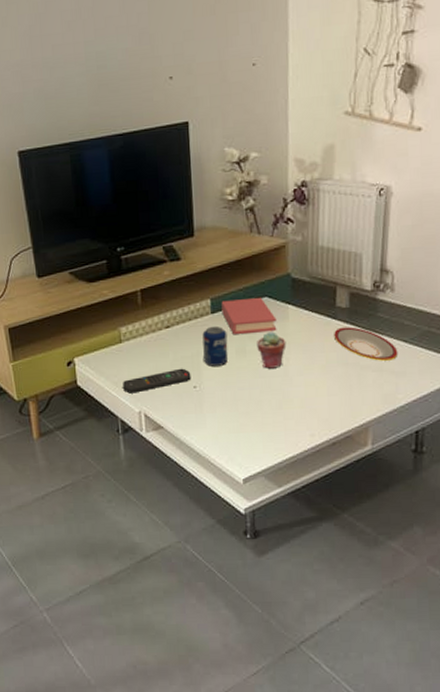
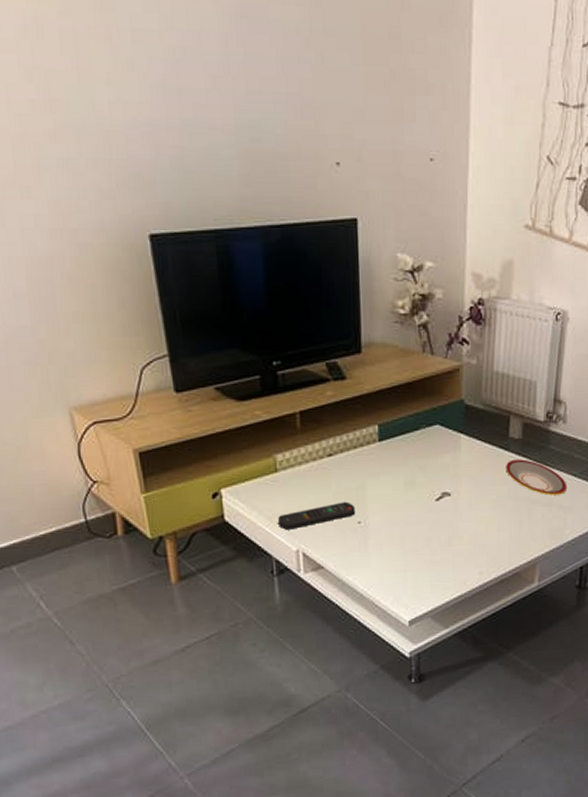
beverage can: present [202,326,229,366] -> none [368,455,396,500]
book: present [221,298,277,335] -> none [390,426,448,466]
potted succulent: present [257,331,287,369] -> none [427,462,458,503]

